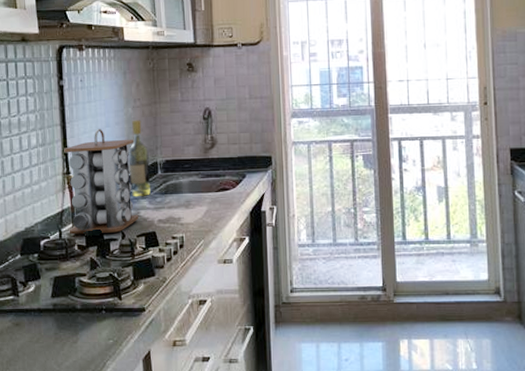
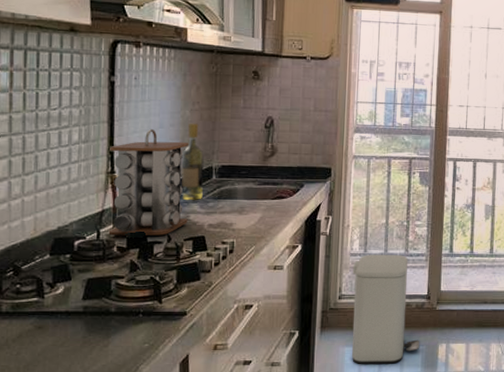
pedal bin: none [302,244,380,362] -> present [351,254,420,365]

